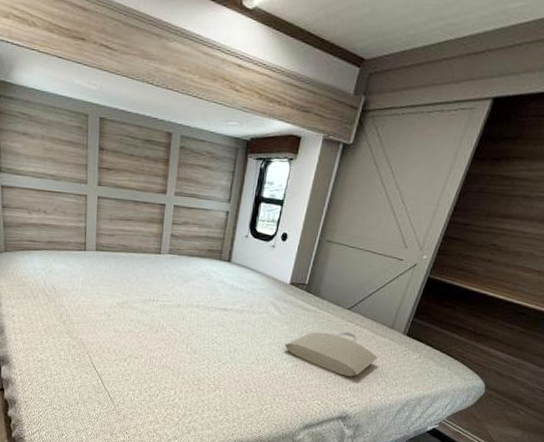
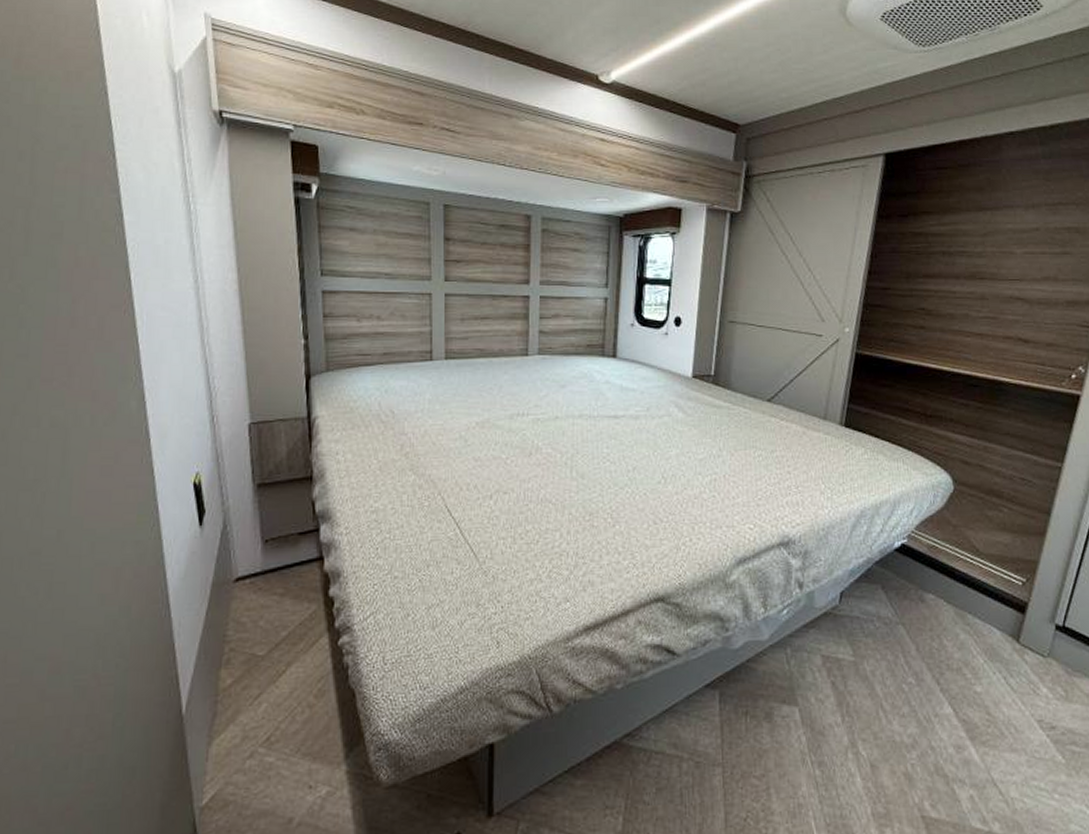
tote bag: present [284,331,379,377] -> none [696,429,816,487]

